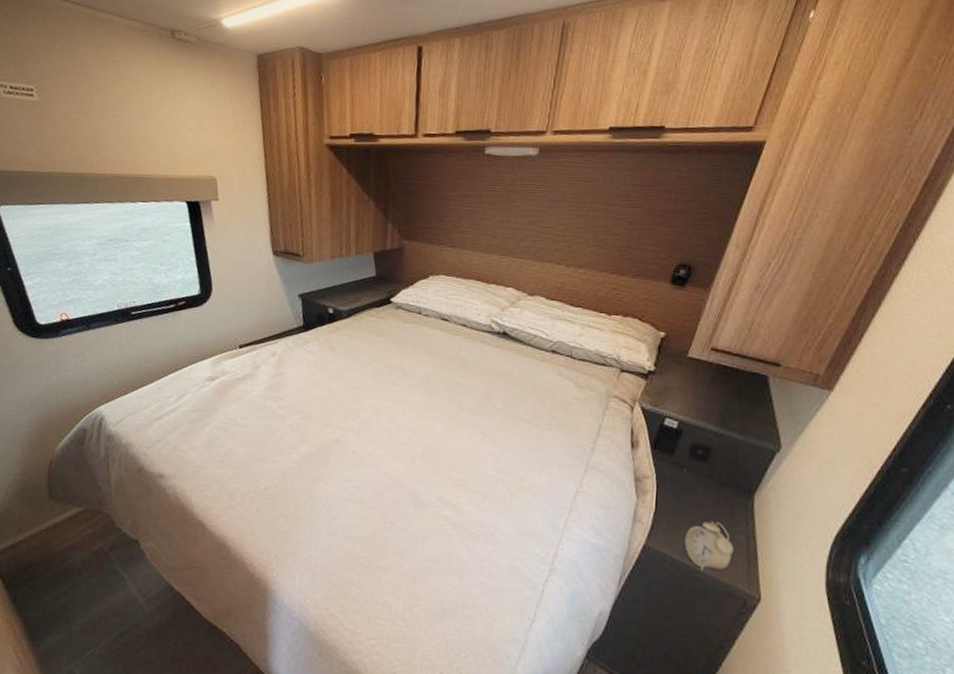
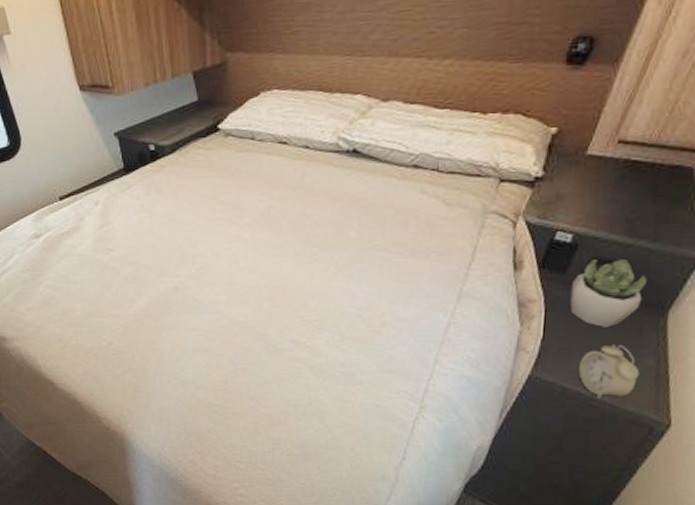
succulent plant: none [676,444,736,506] -> present [569,259,647,328]

